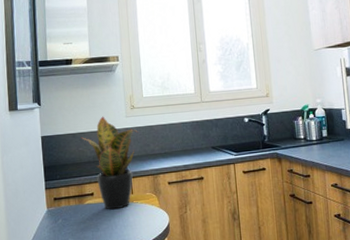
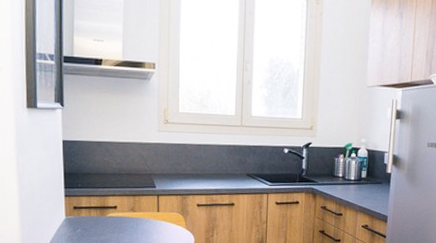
potted plant: present [80,116,138,210] -> none [106,127,170,226]

